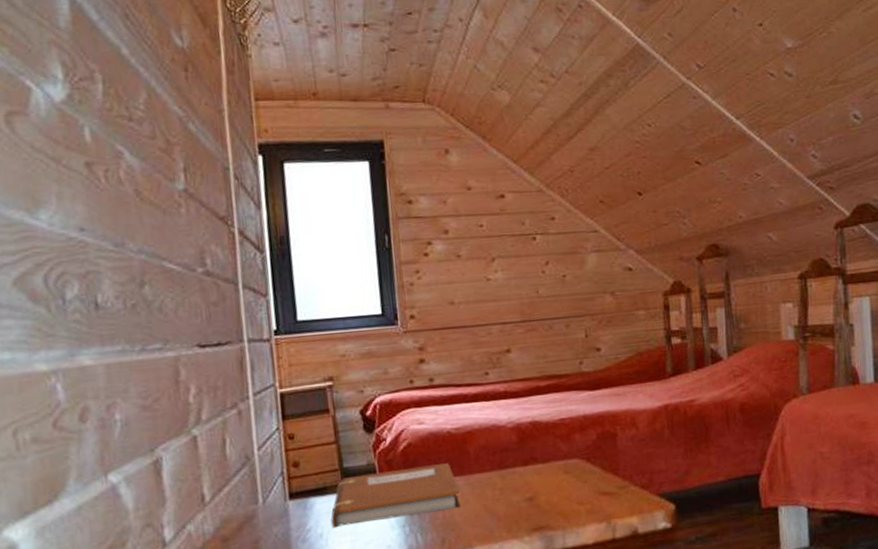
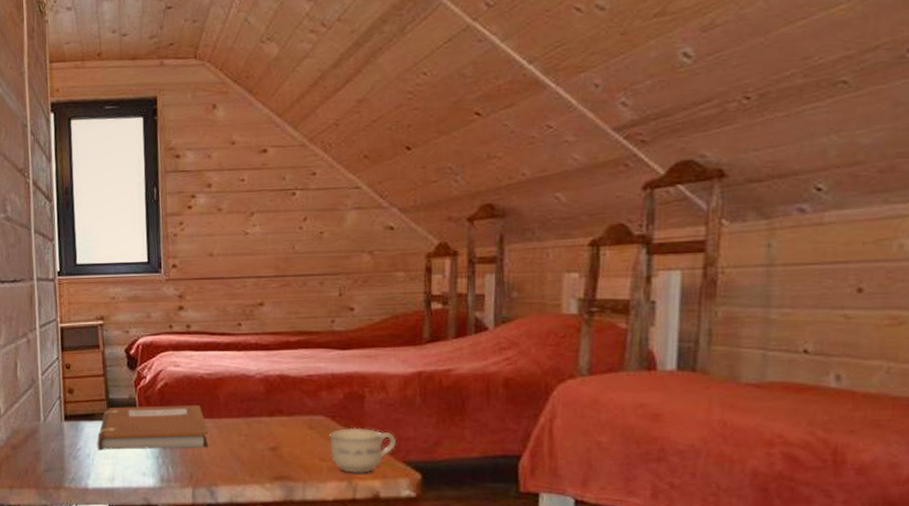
cup: none [585,465,651,513] -> present [329,427,397,473]

